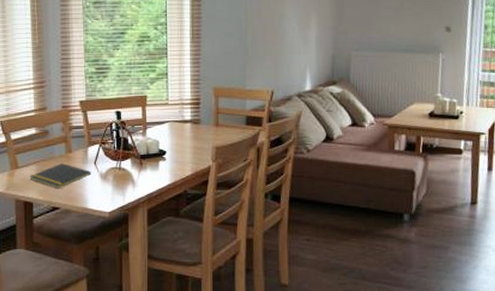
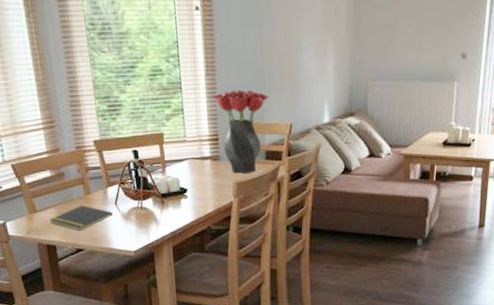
bouquet: none [197,56,252,138] -> present [213,90,270,174]

